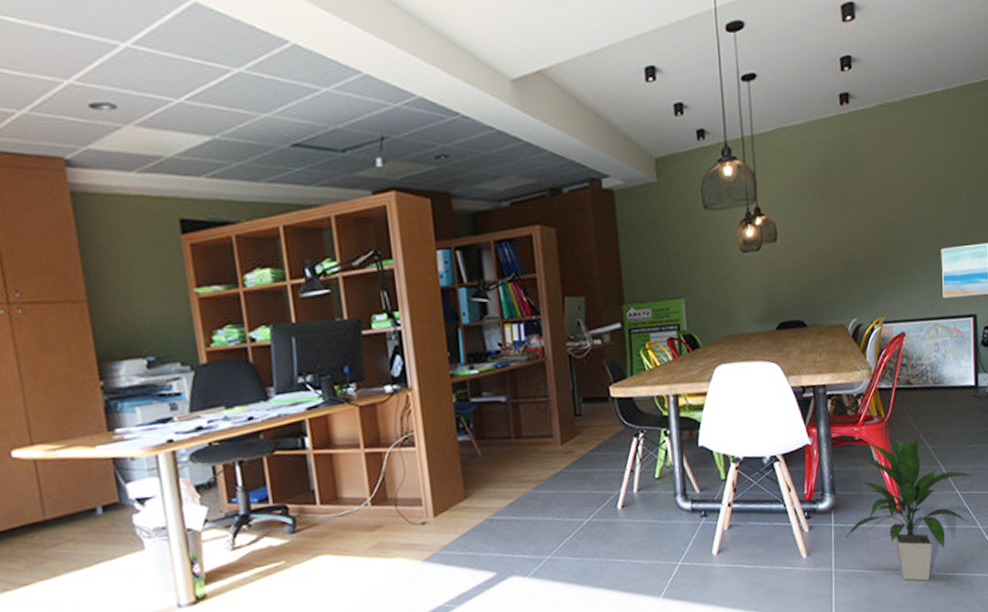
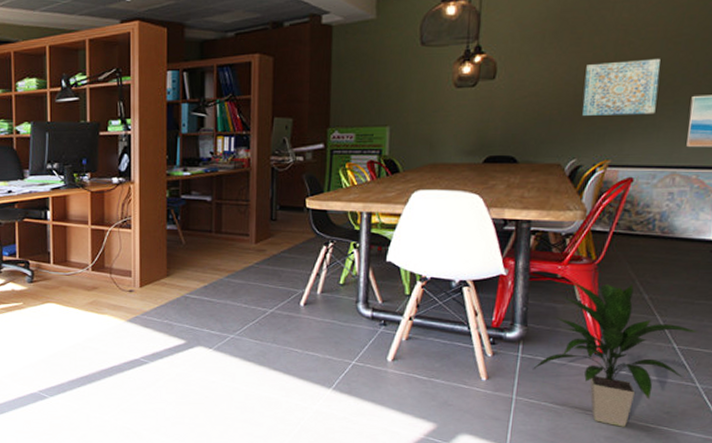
wall art: none [854,213,914,274] -> present [582,58,661,116]

